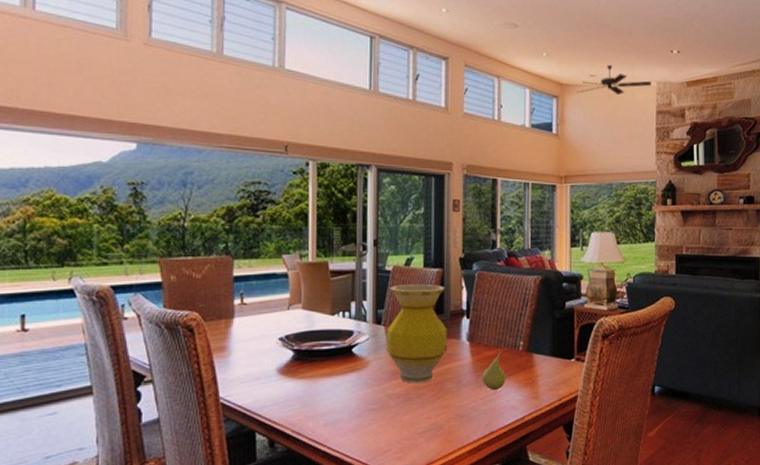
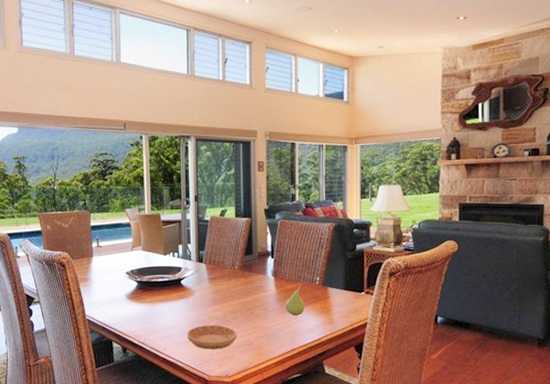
saucer: none [357,405,422,438] -> present [186,325,237,349]
vase: present [386,285,447,383] -> none [207,231,256,309]
ceiling fan: present [577,65,651,95] -> none [367,36,437,63]

